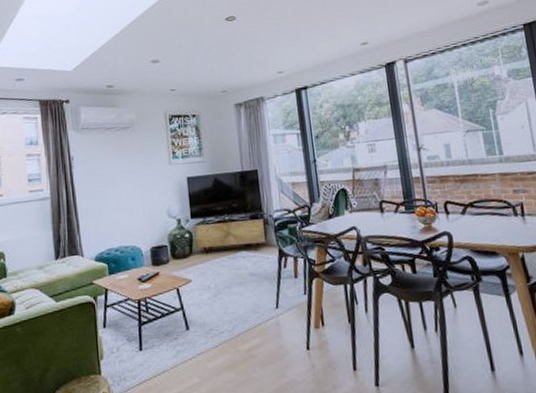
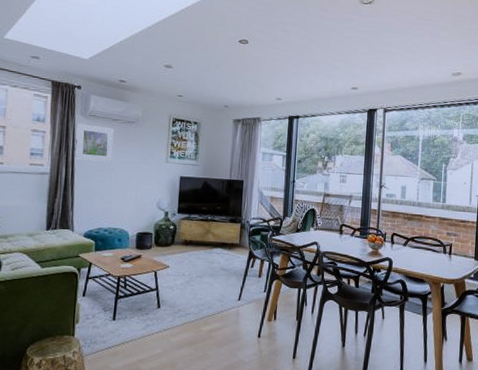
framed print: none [71,137,113,179] -> present [75,123,114,163]

